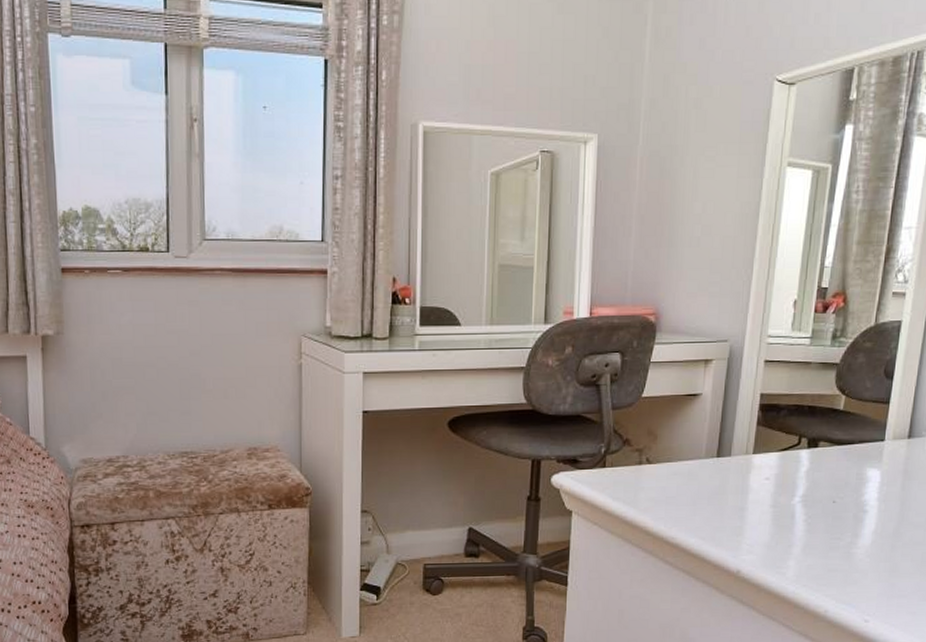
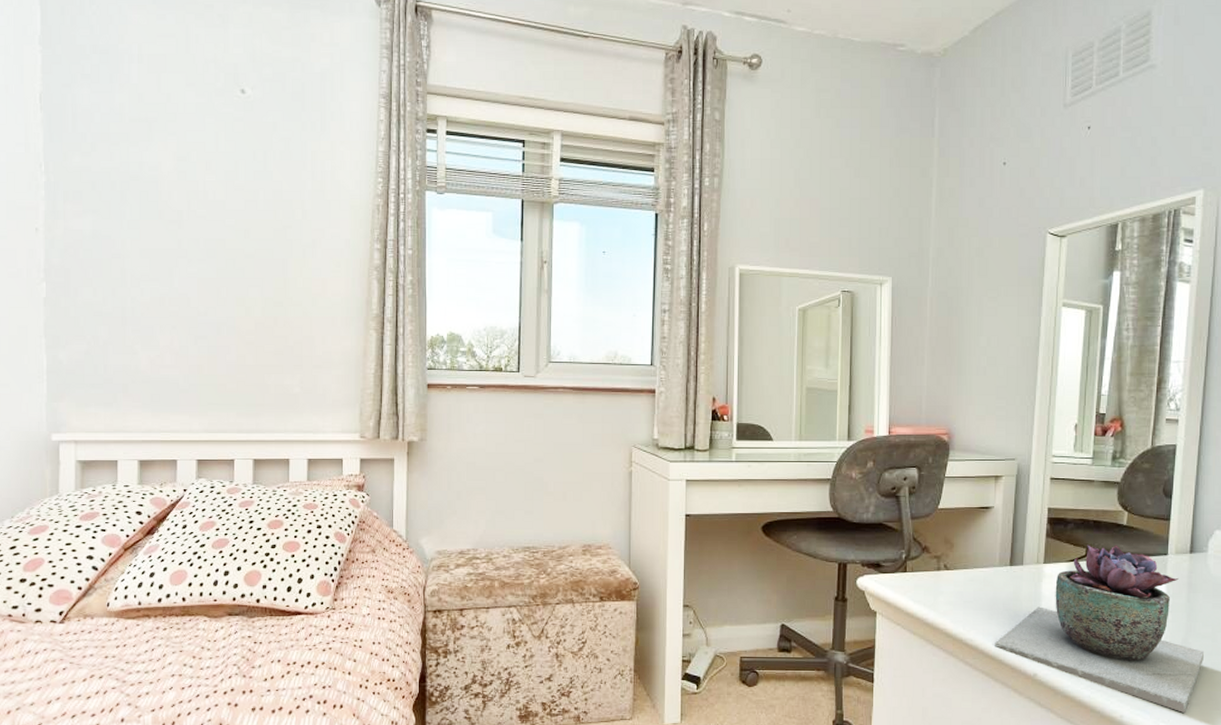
succulent plant: none [697,432,916,605] -> present [995,545,1205,713]

